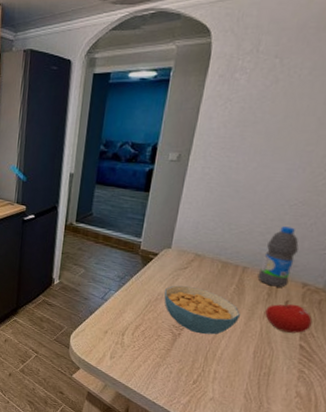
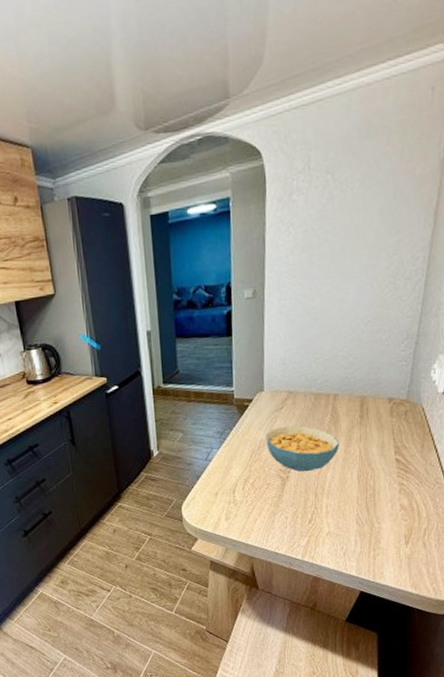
water bottle: present [257,226,299,288] -> none [348,345,379,408]
fruit: present [265,300,313,334] -> none [361,418,403,450]

